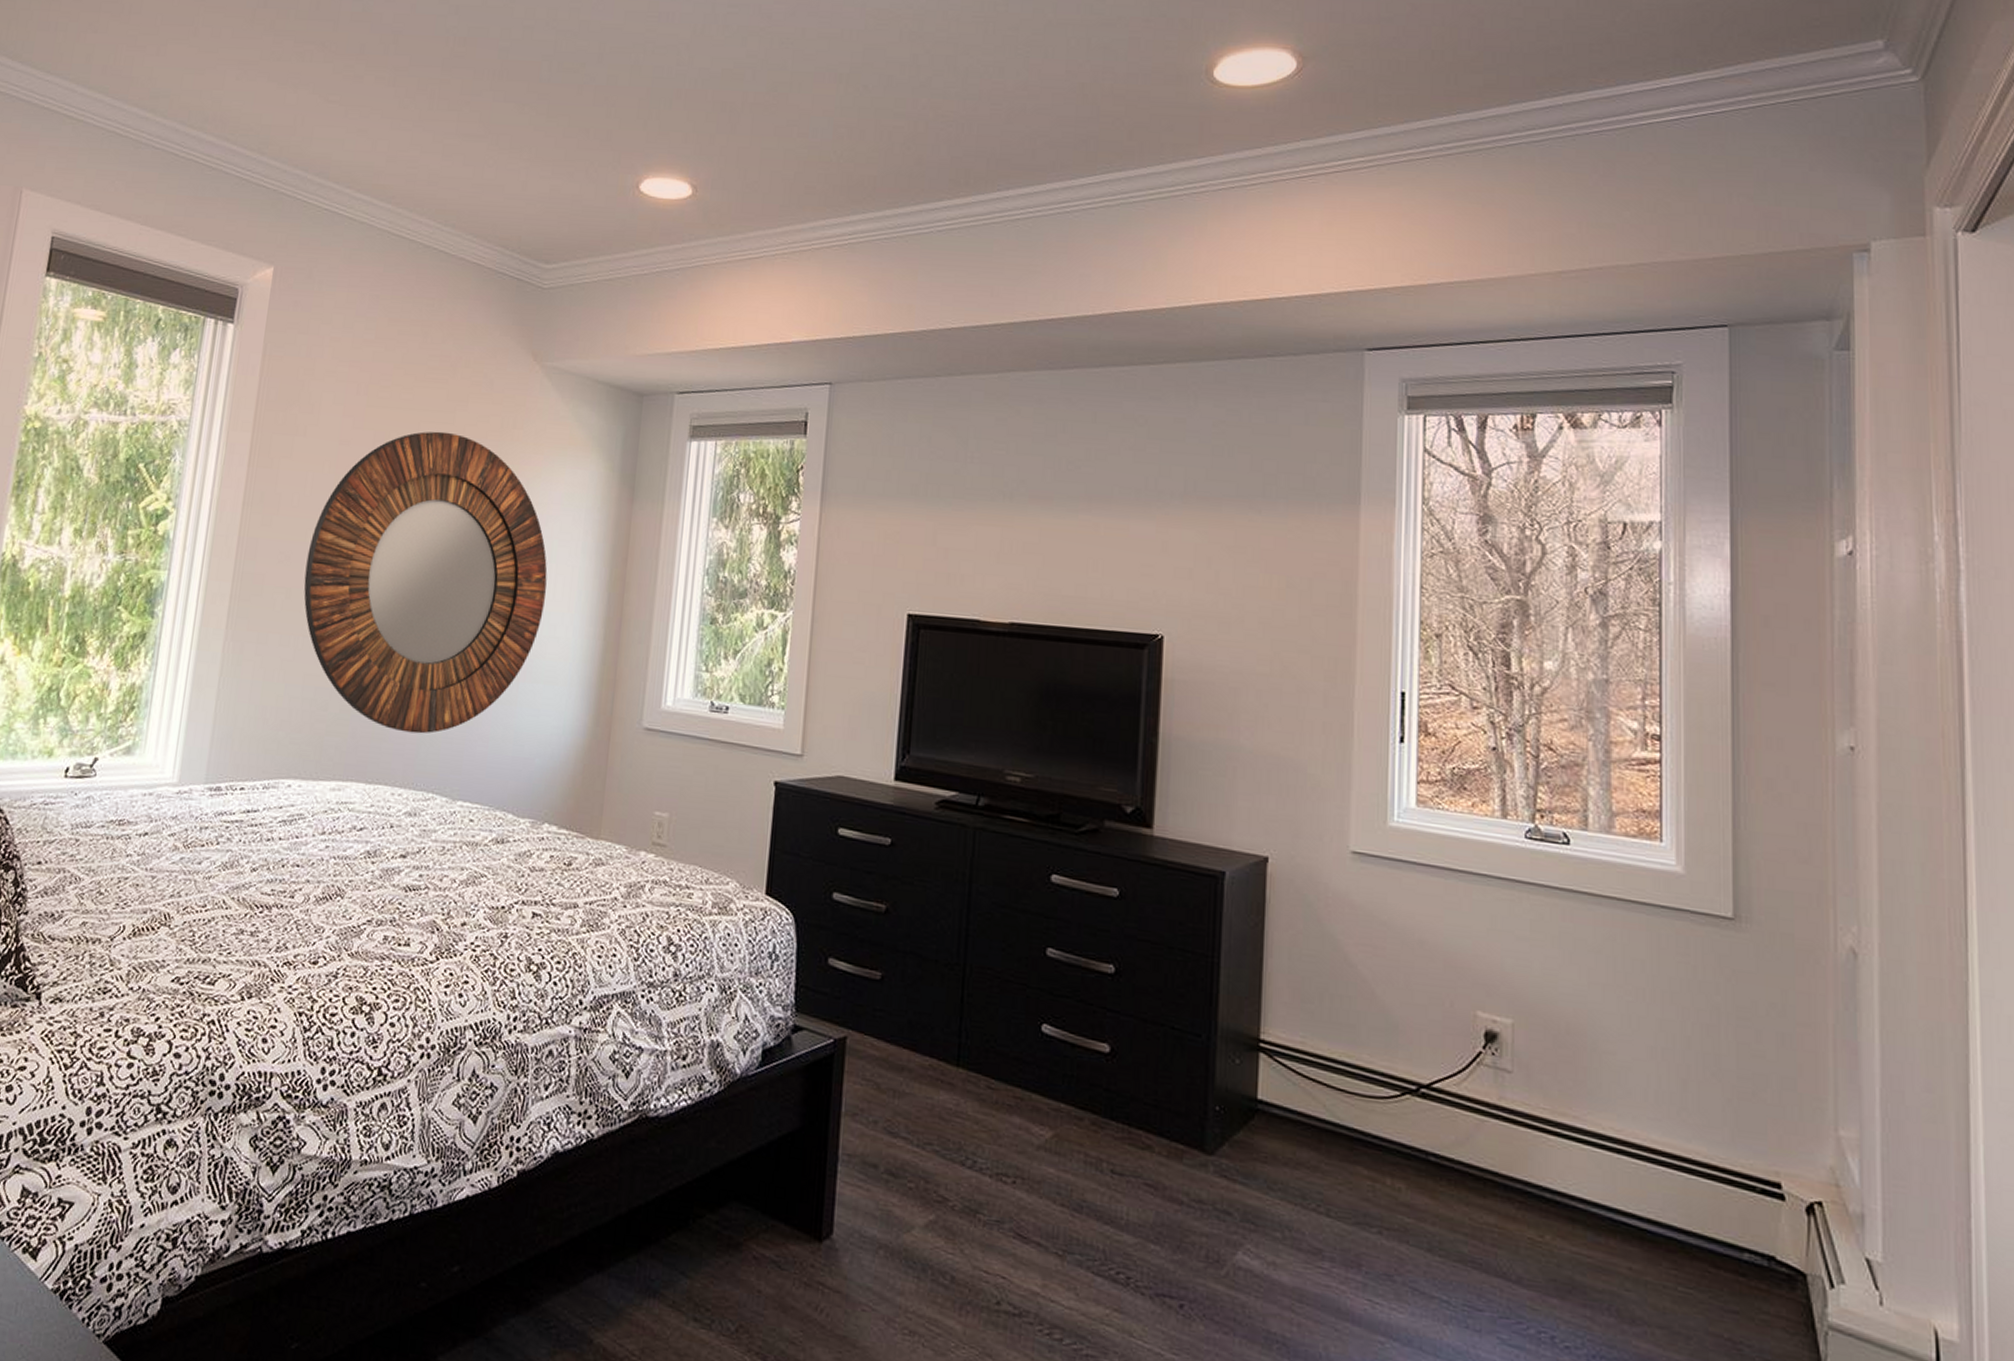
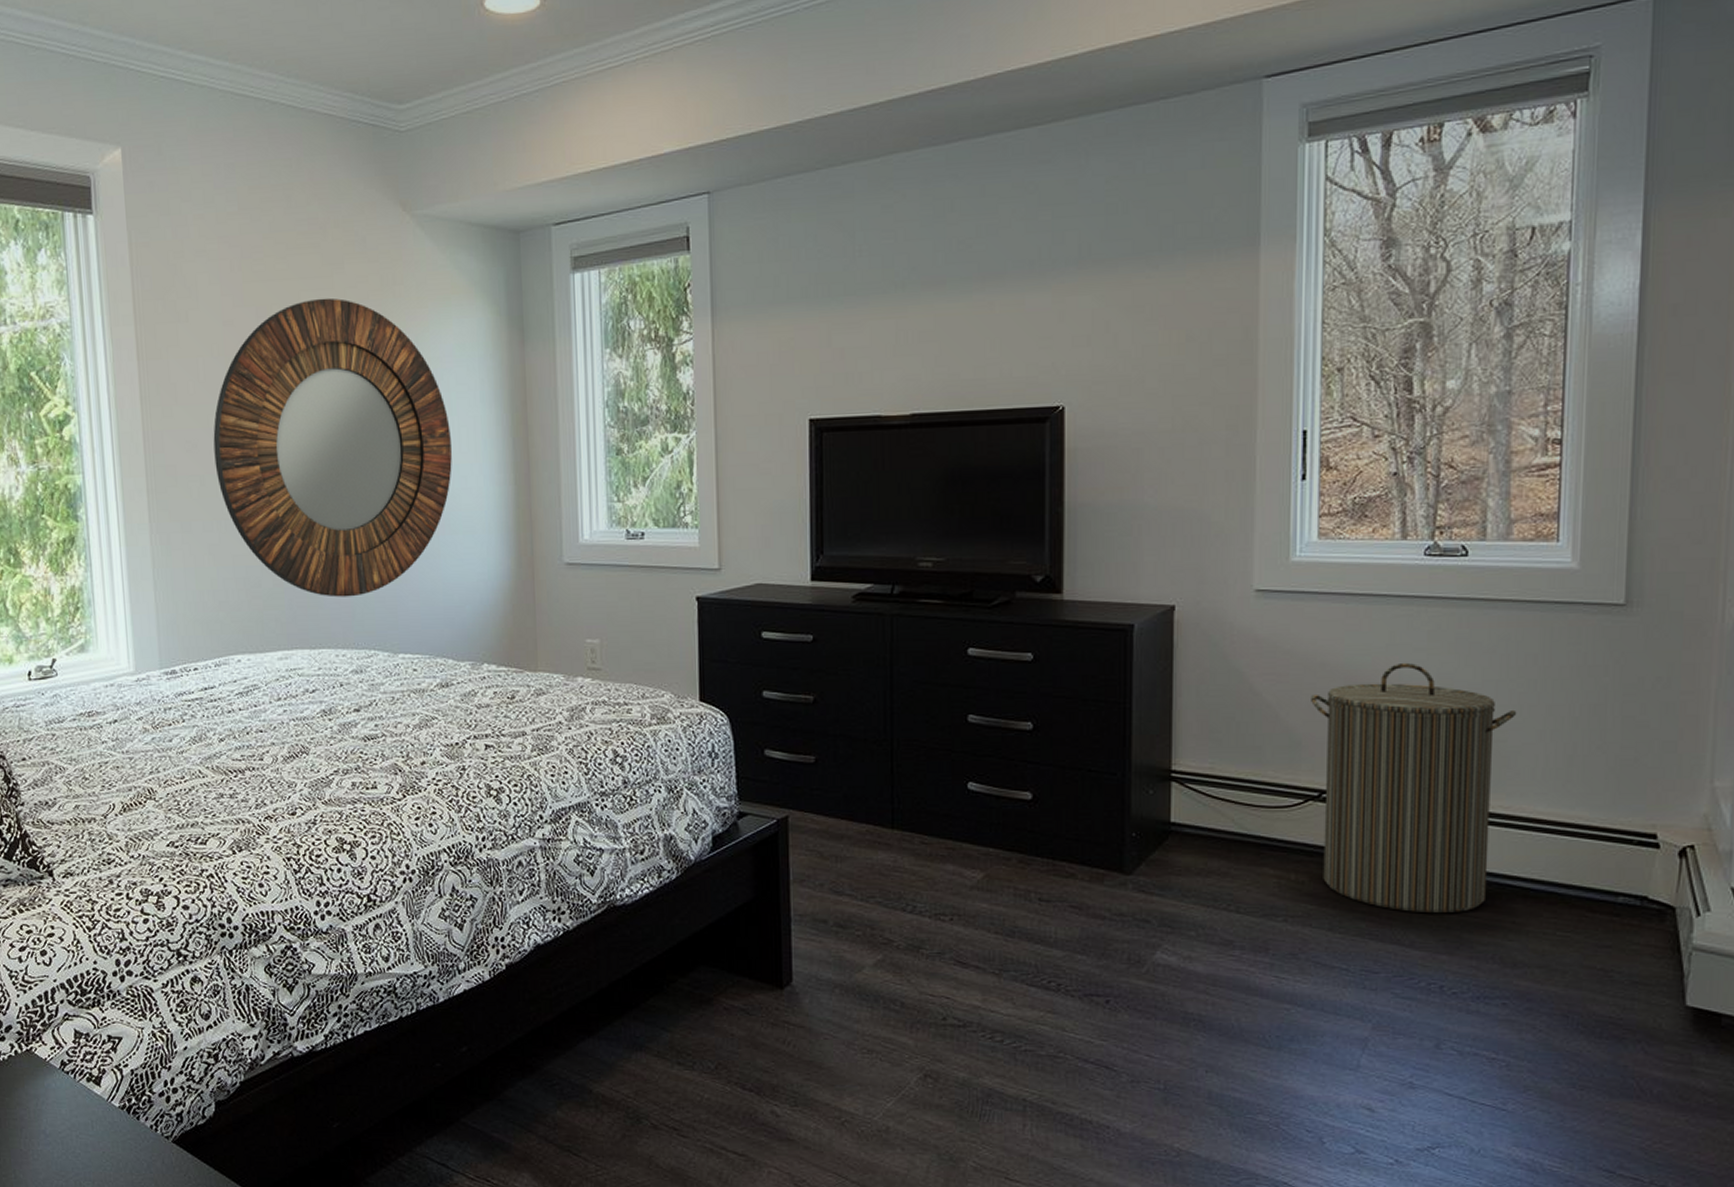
laundry hamper: none [1409,951,1626,1249] -> present [1311,662,1517,914]

